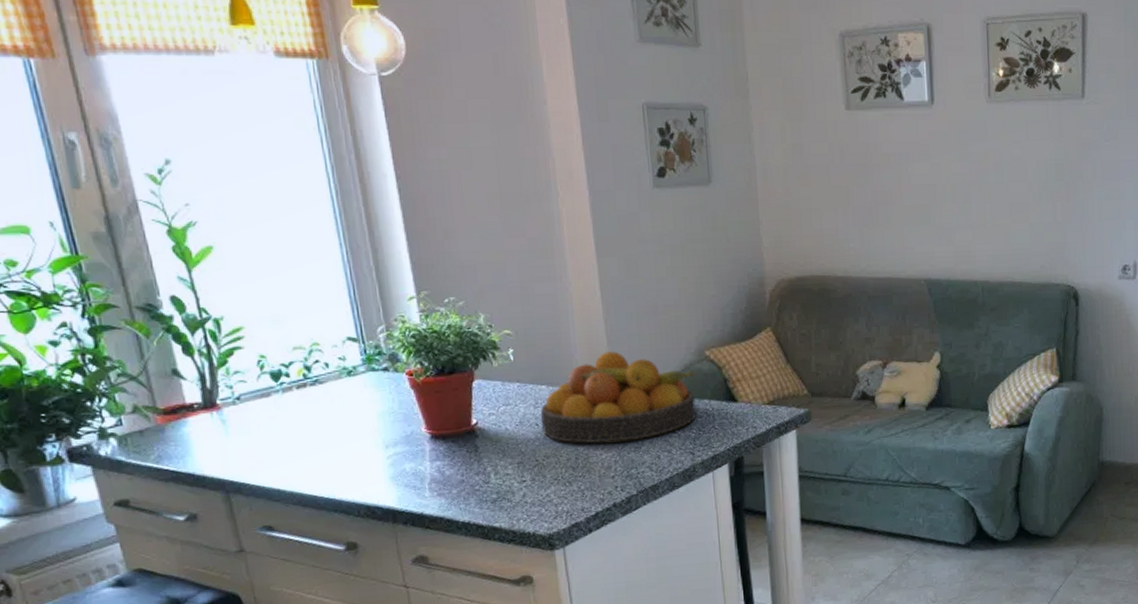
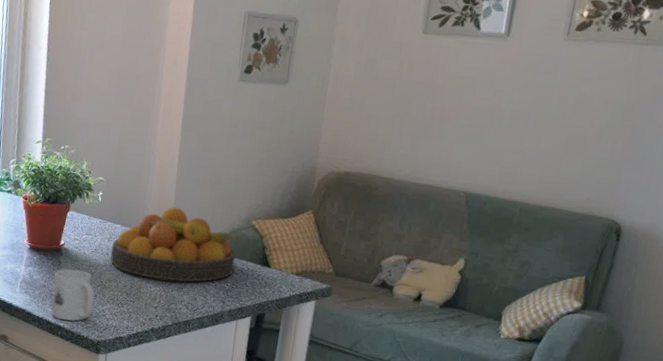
mug: none [472,451,535,519] -> present [51,269,95,322]

